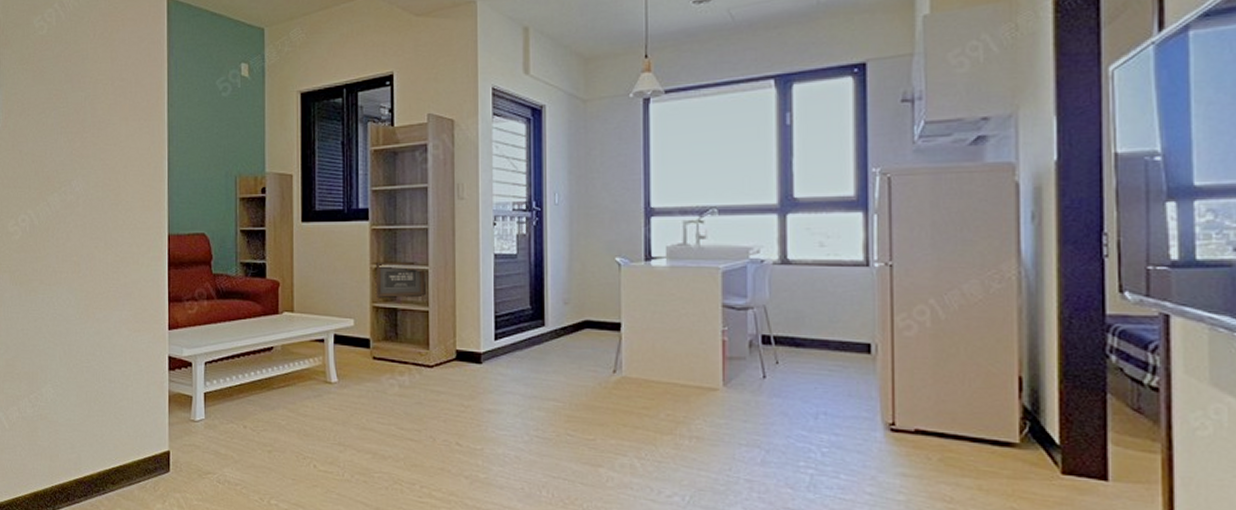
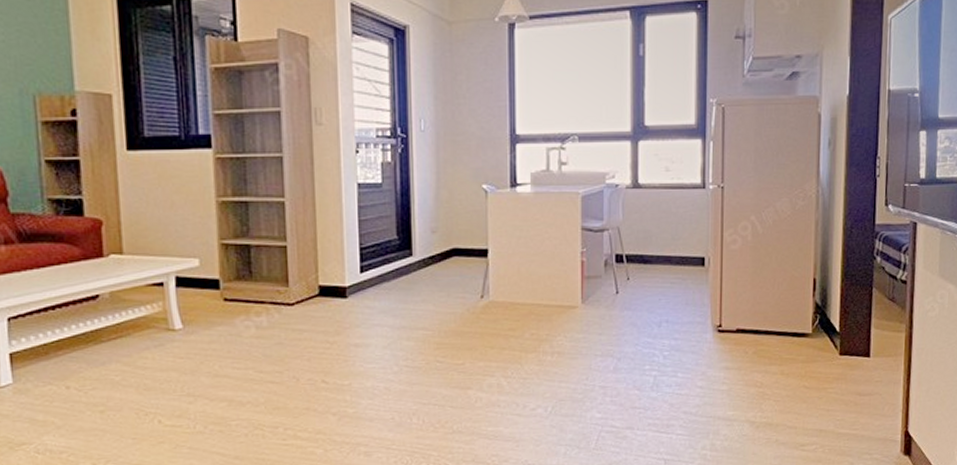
picture frame: present [376,261,426,298] -> none [223,193,283,234]

